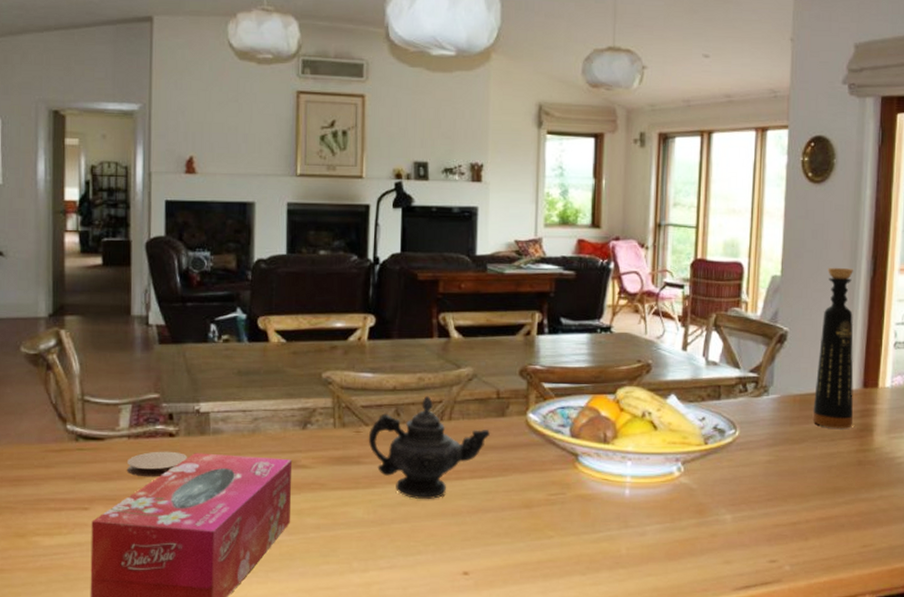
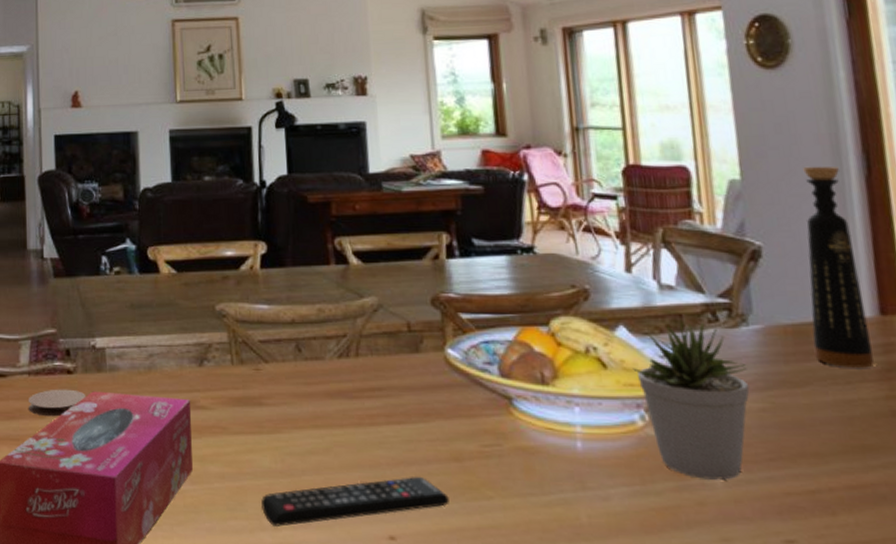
remote control: none [352,522,517,568] -> present [261,477,449,527]
teapot: present [368,395,491,500] -> none [269,328,405,449]
potted plant: none [677,392,762,517] -> present [632,322,750,480]

